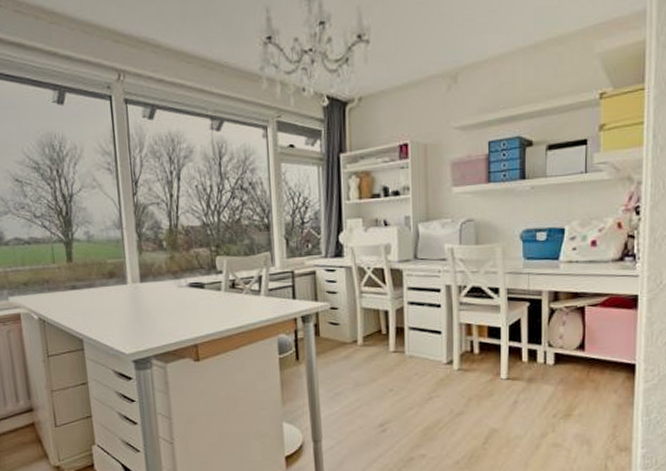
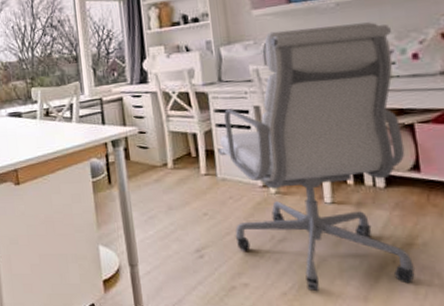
office chair: none [408,207,576,460] -> present [218,22,416,292]

